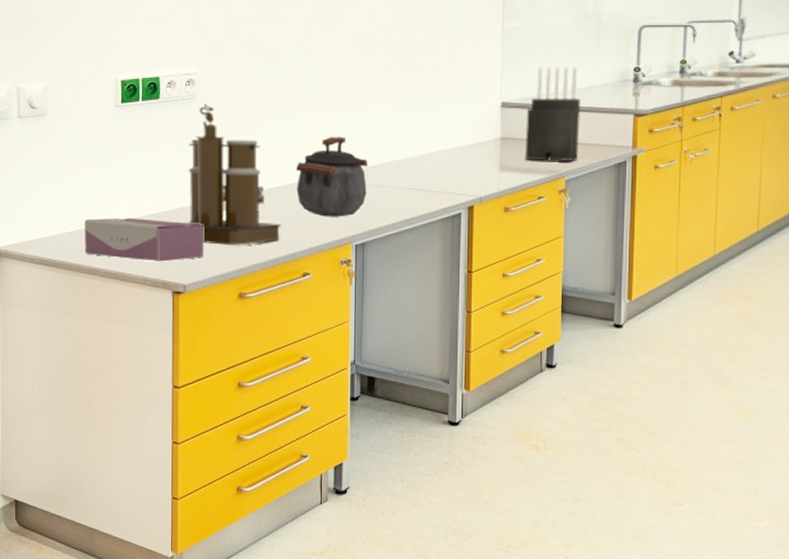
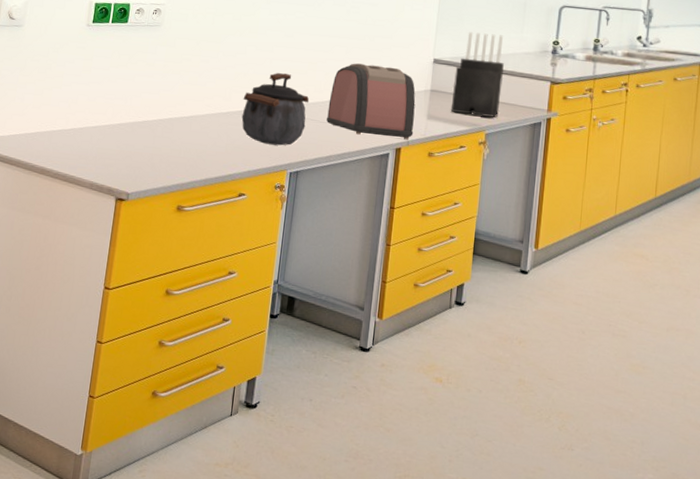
tissue box: present [85,217,204,262] -> none [39,123,152,170]
coffee maker: present [184,104,281,245] -> none [135,31,224,162]
toaster: none [389,117,486,196] -> present [327,63,416,140]

